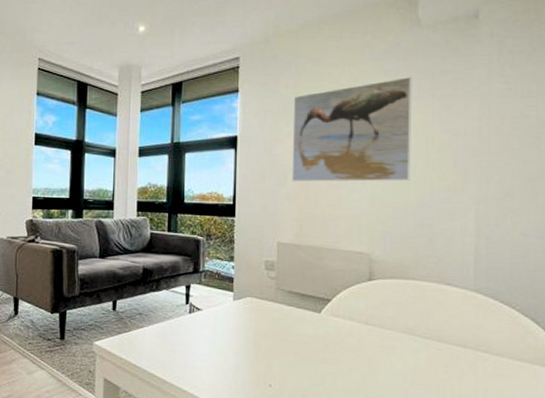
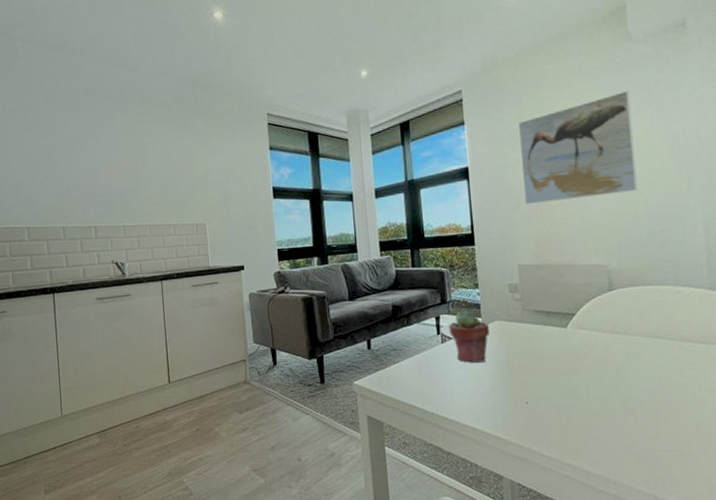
potted succulent: none [198,283,241,338] -> present [448,310,490,363]

